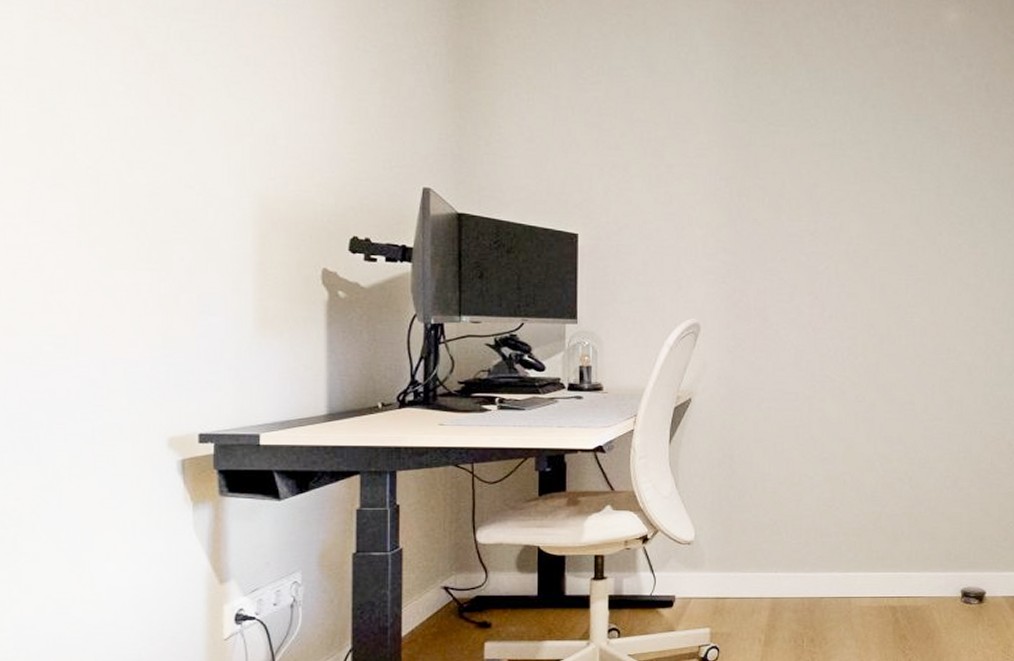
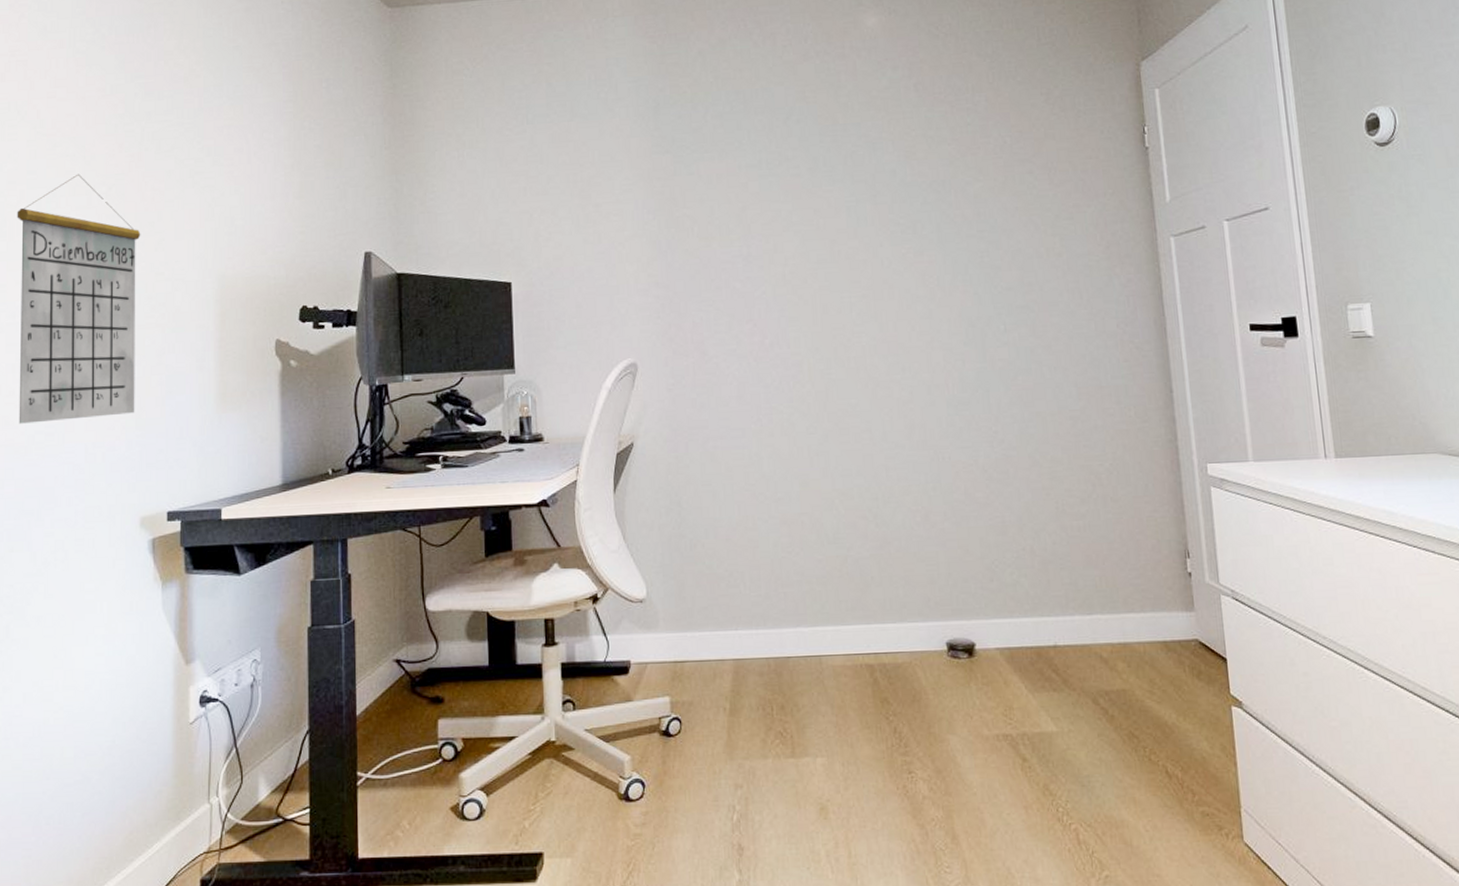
calendar: none [13,67,167,333] -> present [17,173,141,424]

